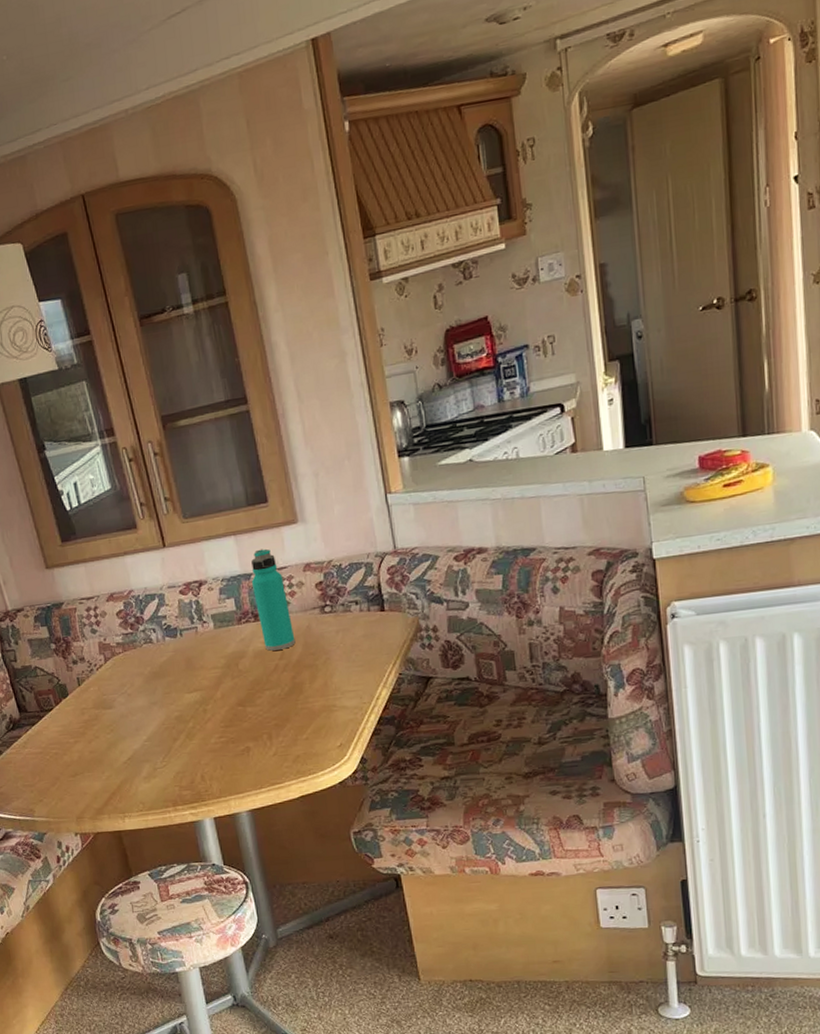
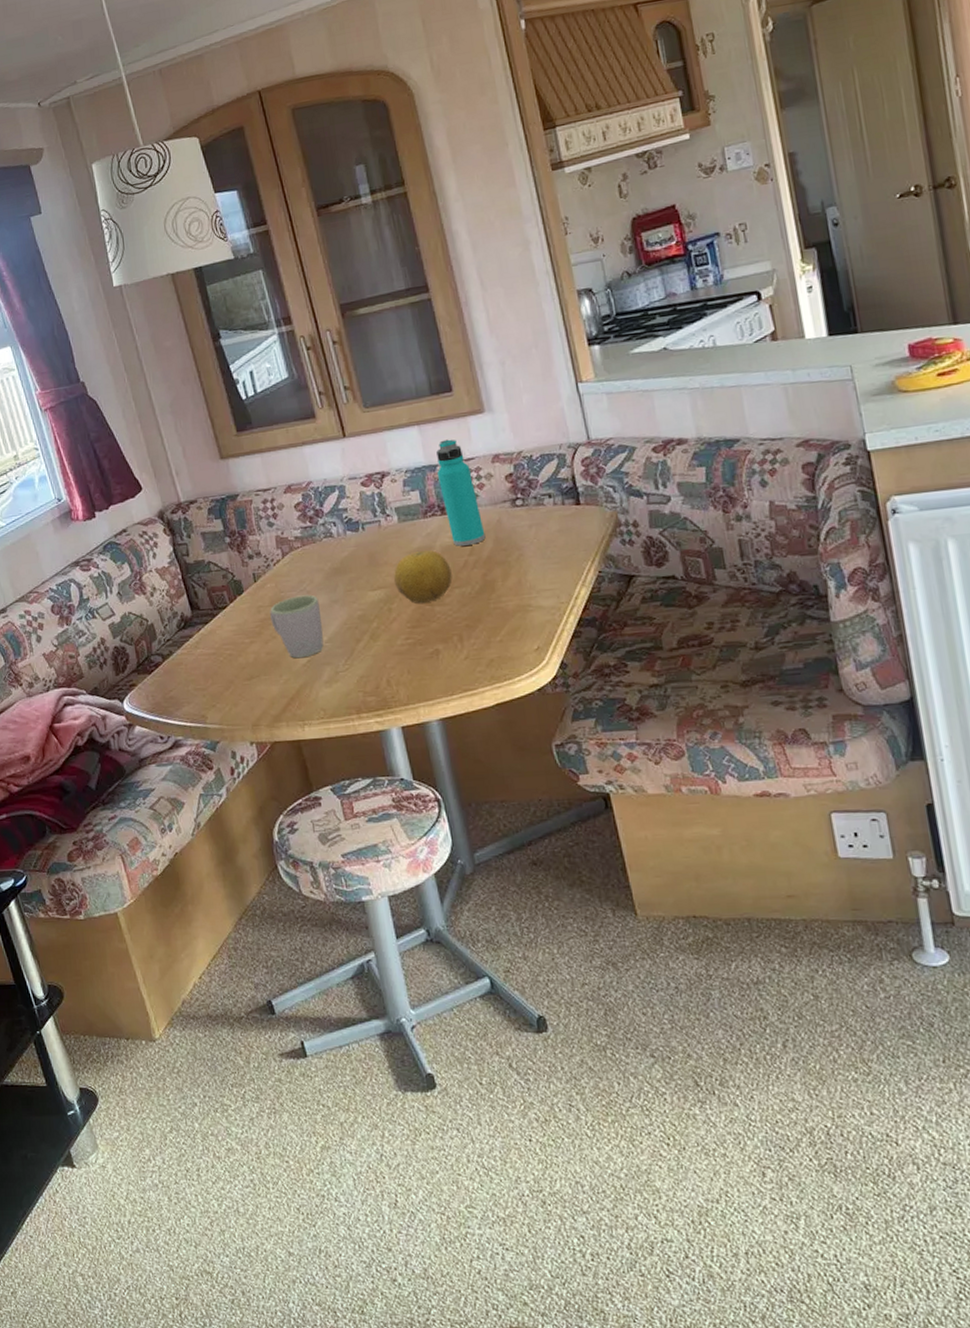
mug: none [93,697,143,757] -> present [270,594,324,659]
fruit: none [209,655,264,705] -> present [393,550,452,604]

